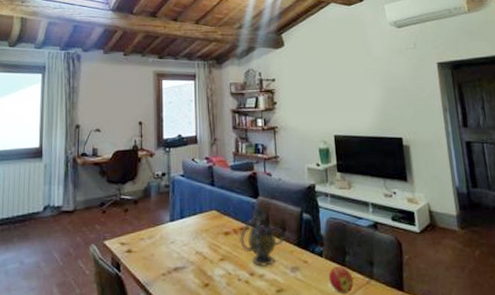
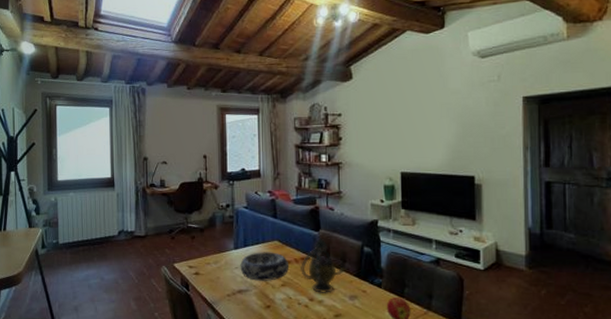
decorative bowl: none [176,223,228,256] -> present [240,252,290,281]

